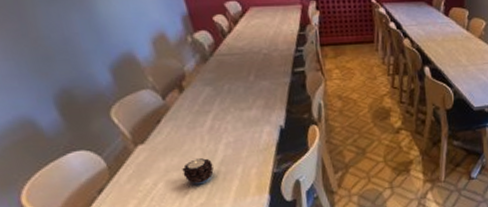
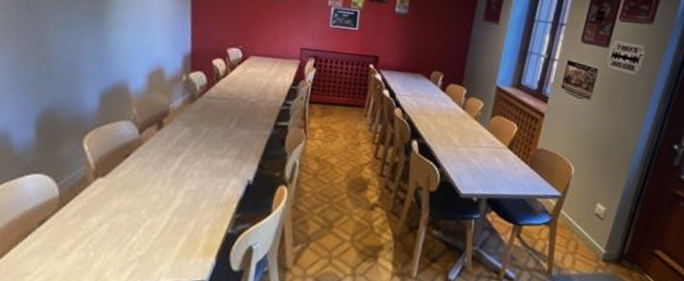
candle: present [182,158,214,185] -> none [132,203,167,234]

